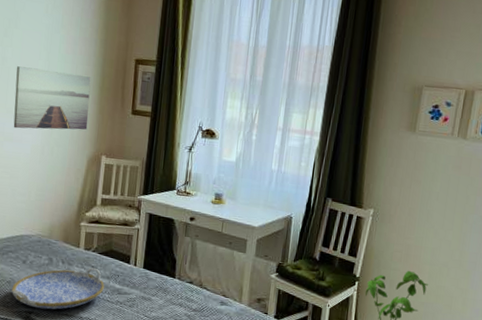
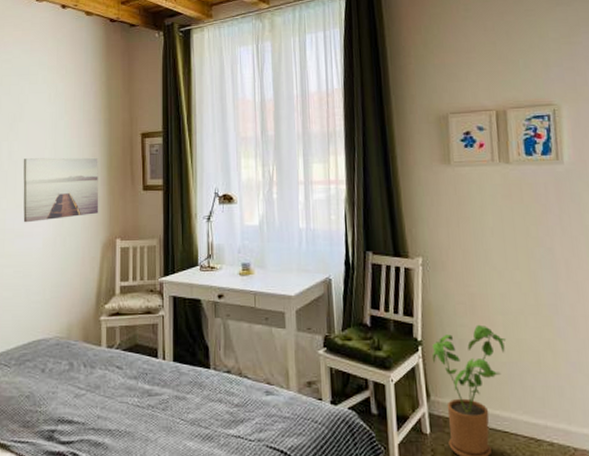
serving tray: present [12,267,104,310] -> none [31,367,132,425]

